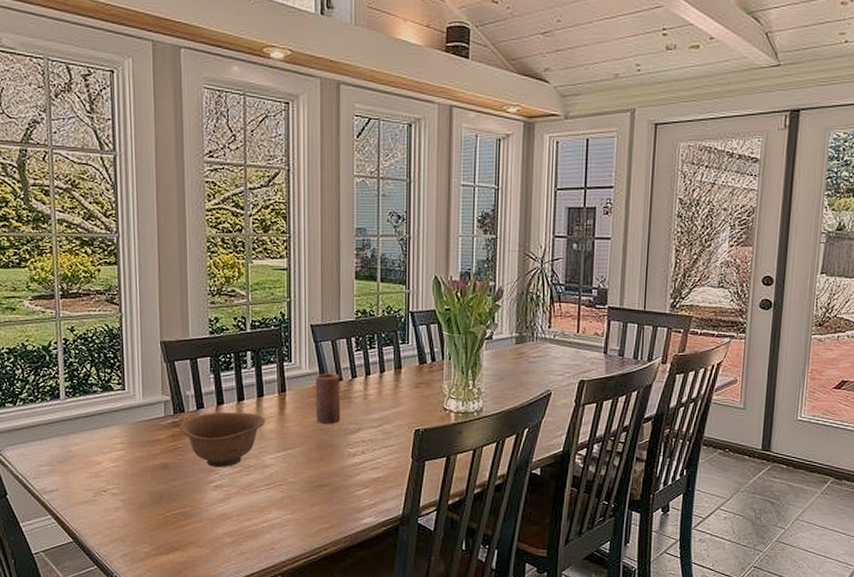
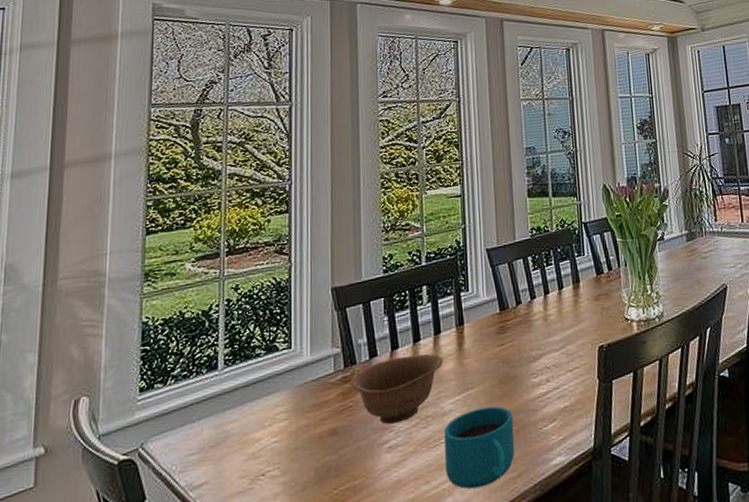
cup: none [264,467,329,531] -> present [443,406,515,489]
candle: present [315,373,341,425] -> none [493,297,522,355]

